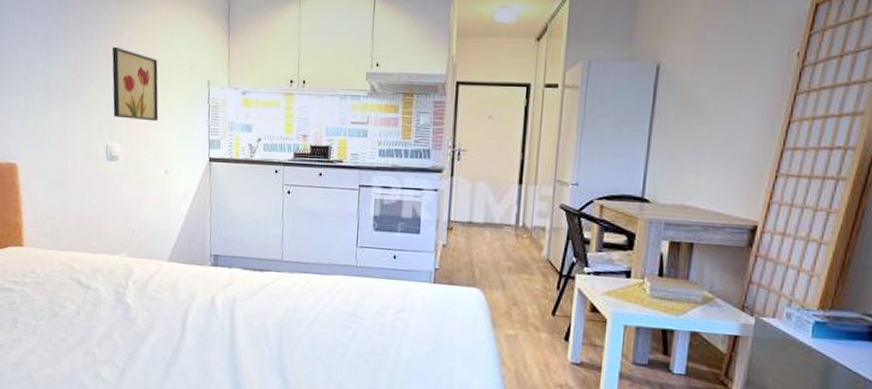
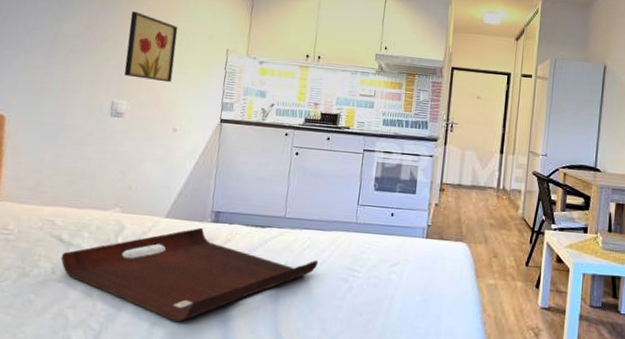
serving tray: none [82,271,320,364] -> present [60,227,319,323]

